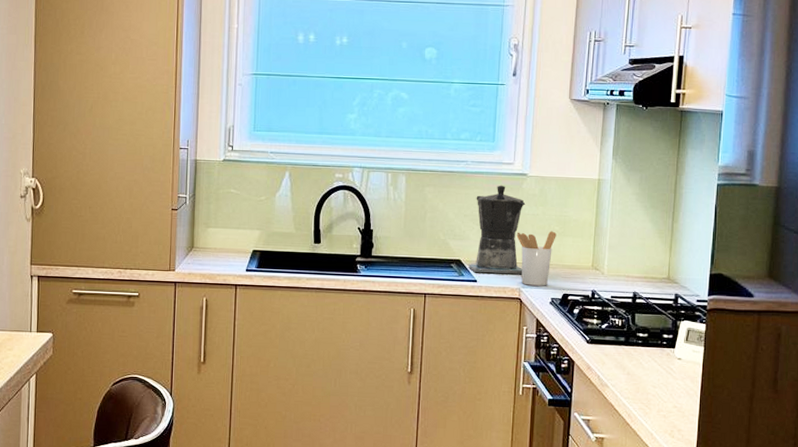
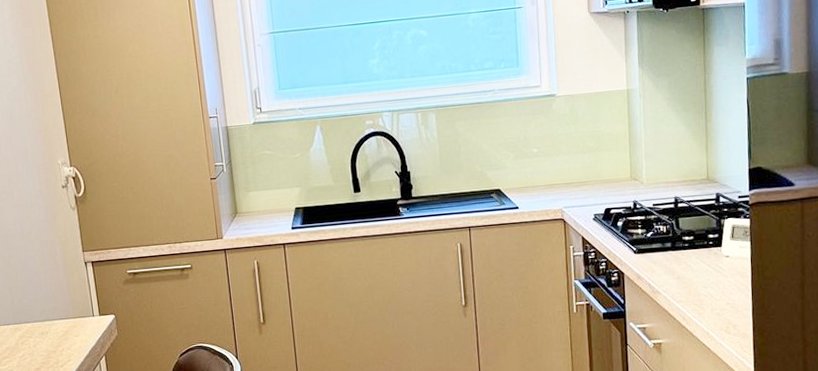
coffee maker: present [469,185,526,275] -> none [507,109,563,199]
utensil holder: present [516,231,556,286] -> none [552,148,592,205]

